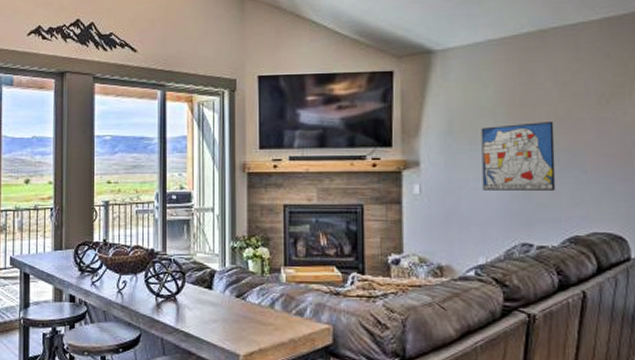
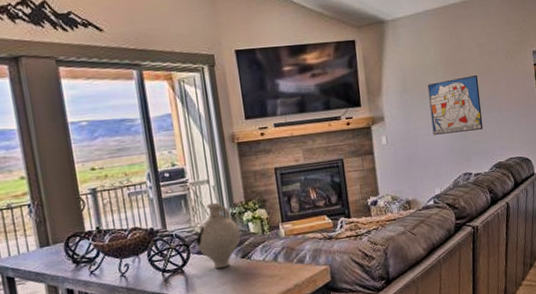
decorative vase: none [192,232,238,305] -> present [195,202,241,269]

